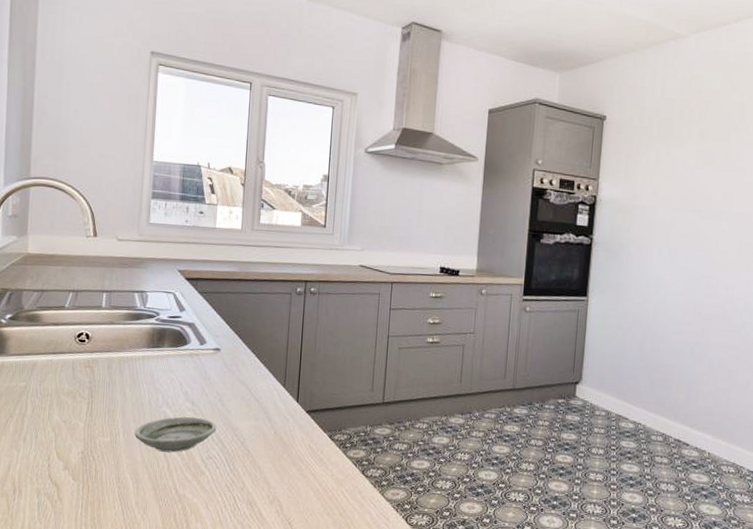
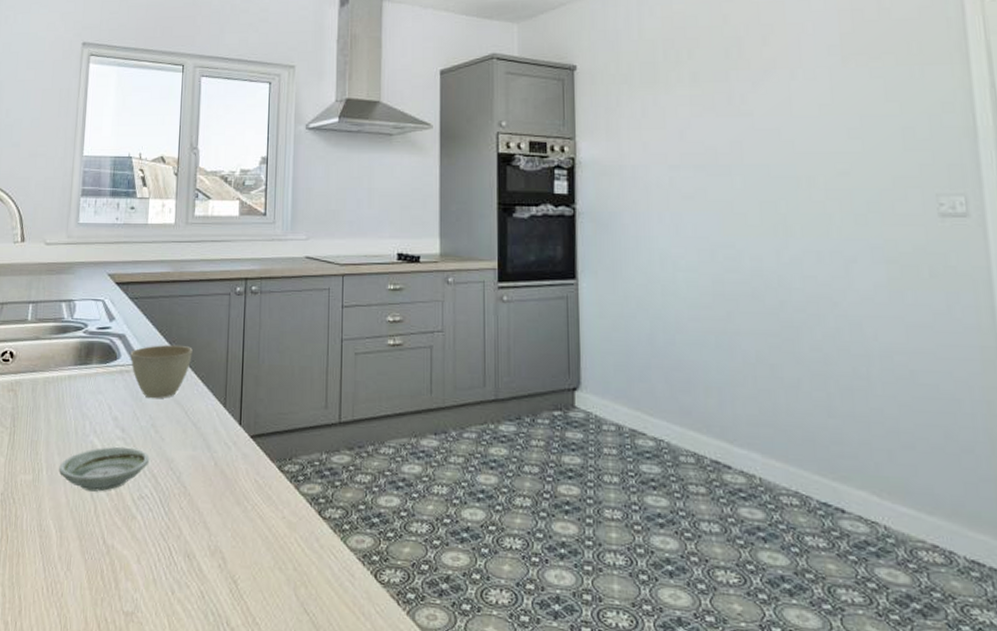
cup: none [199,333,257,379] -> present [130,344,193,399]

